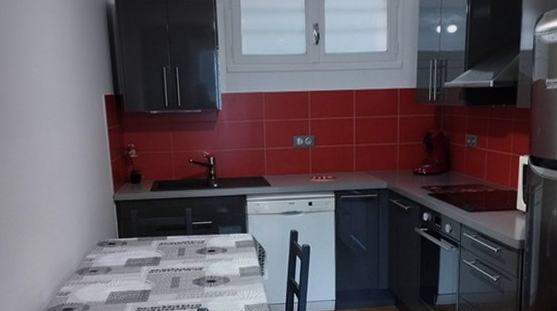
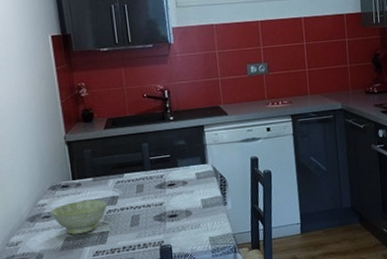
bowl: none [98,258,151,290] -> present [50,199,108,235]

